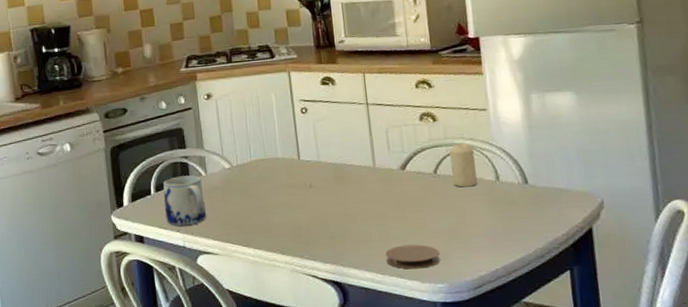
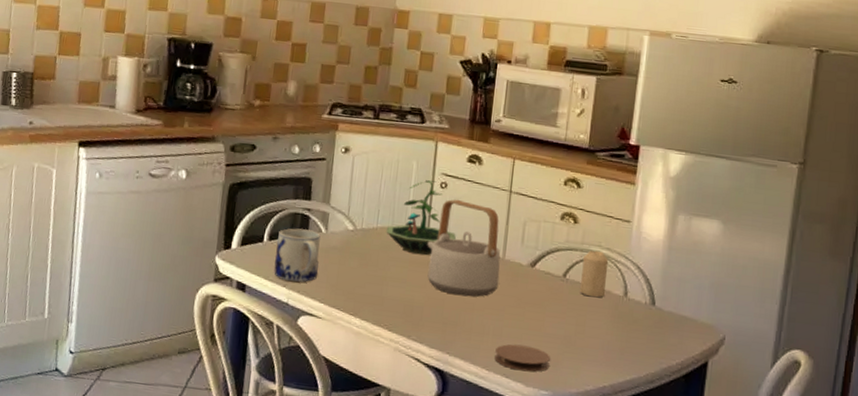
terrarium: none [260,108,327,179] -> present [386,180,457,255]
teapot: none [300,120,376,210] -> present [427,199,501,297]

